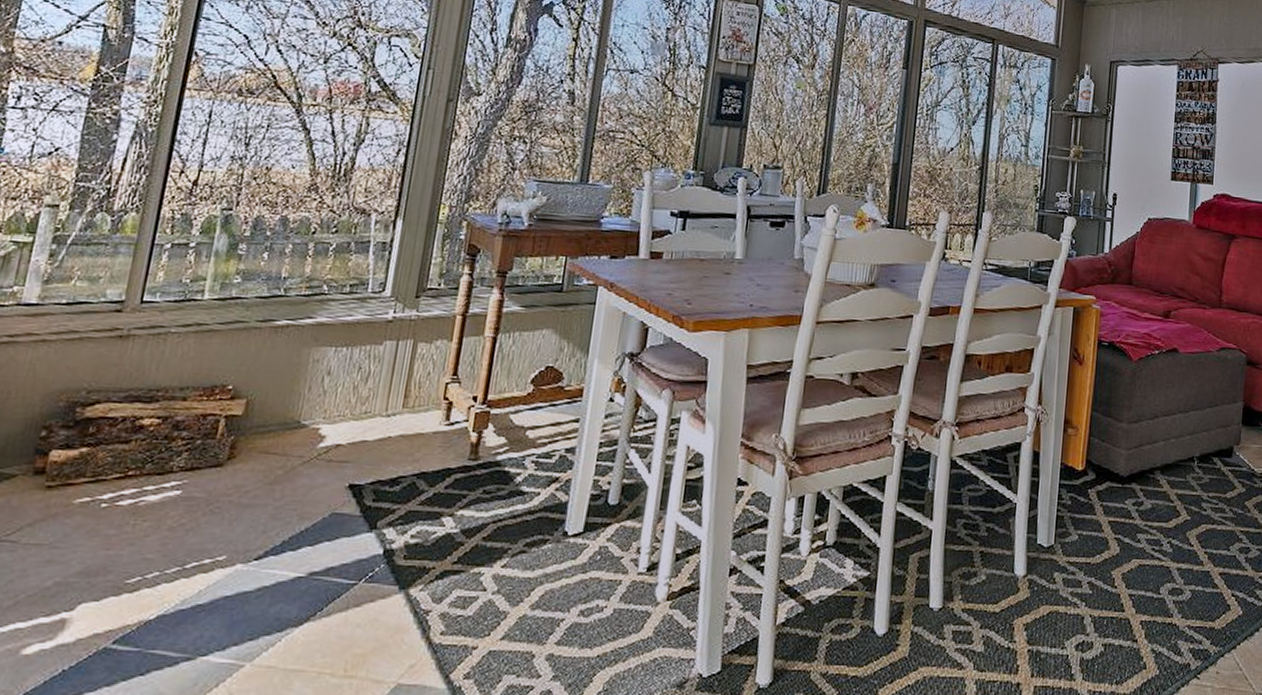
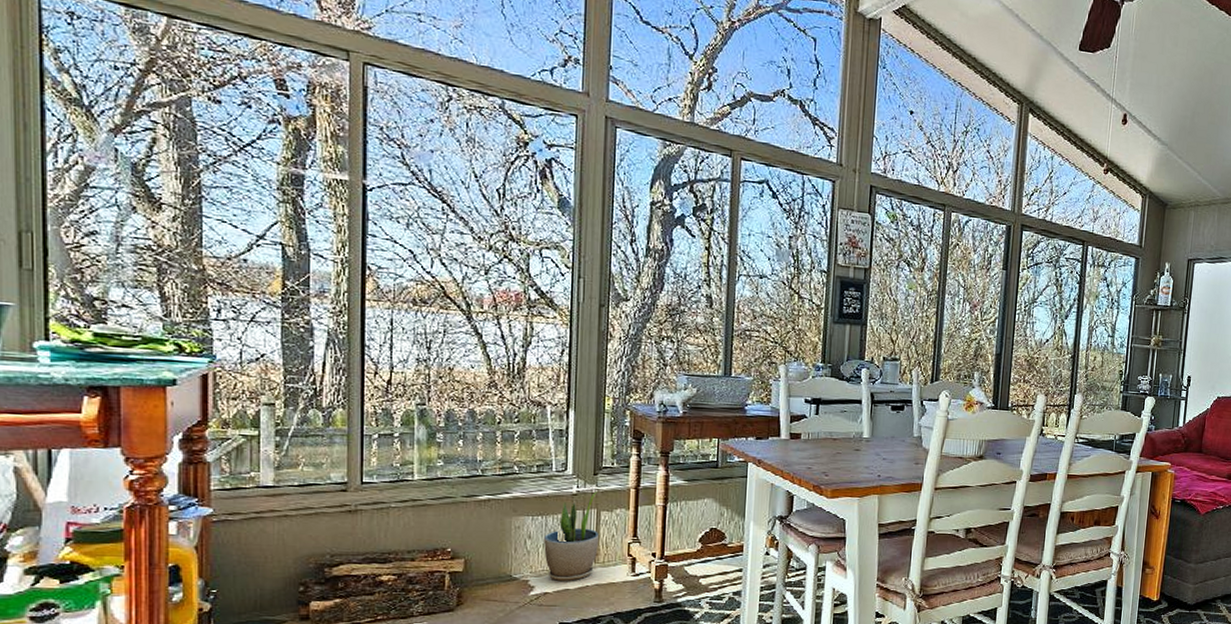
potted plant: none [343,318,417,430] -> present [543,491,598,581]

